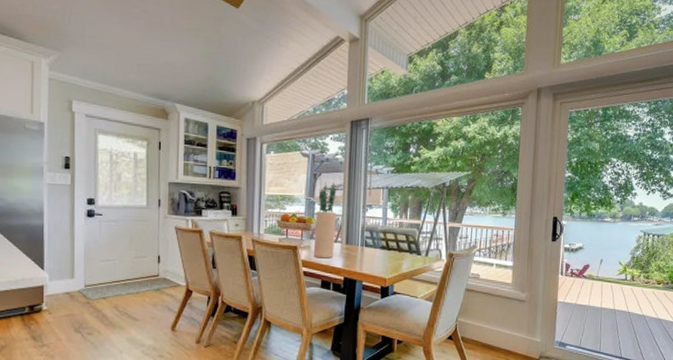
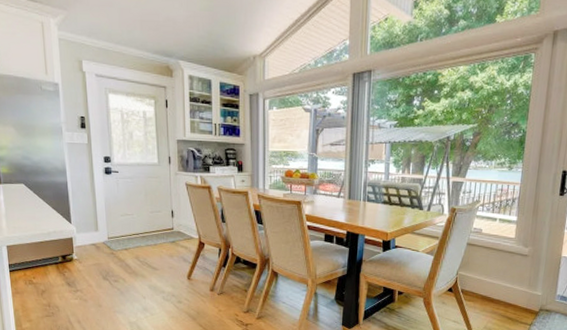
vase: present [313,182,337,259] -> none [316,137,340,213]

